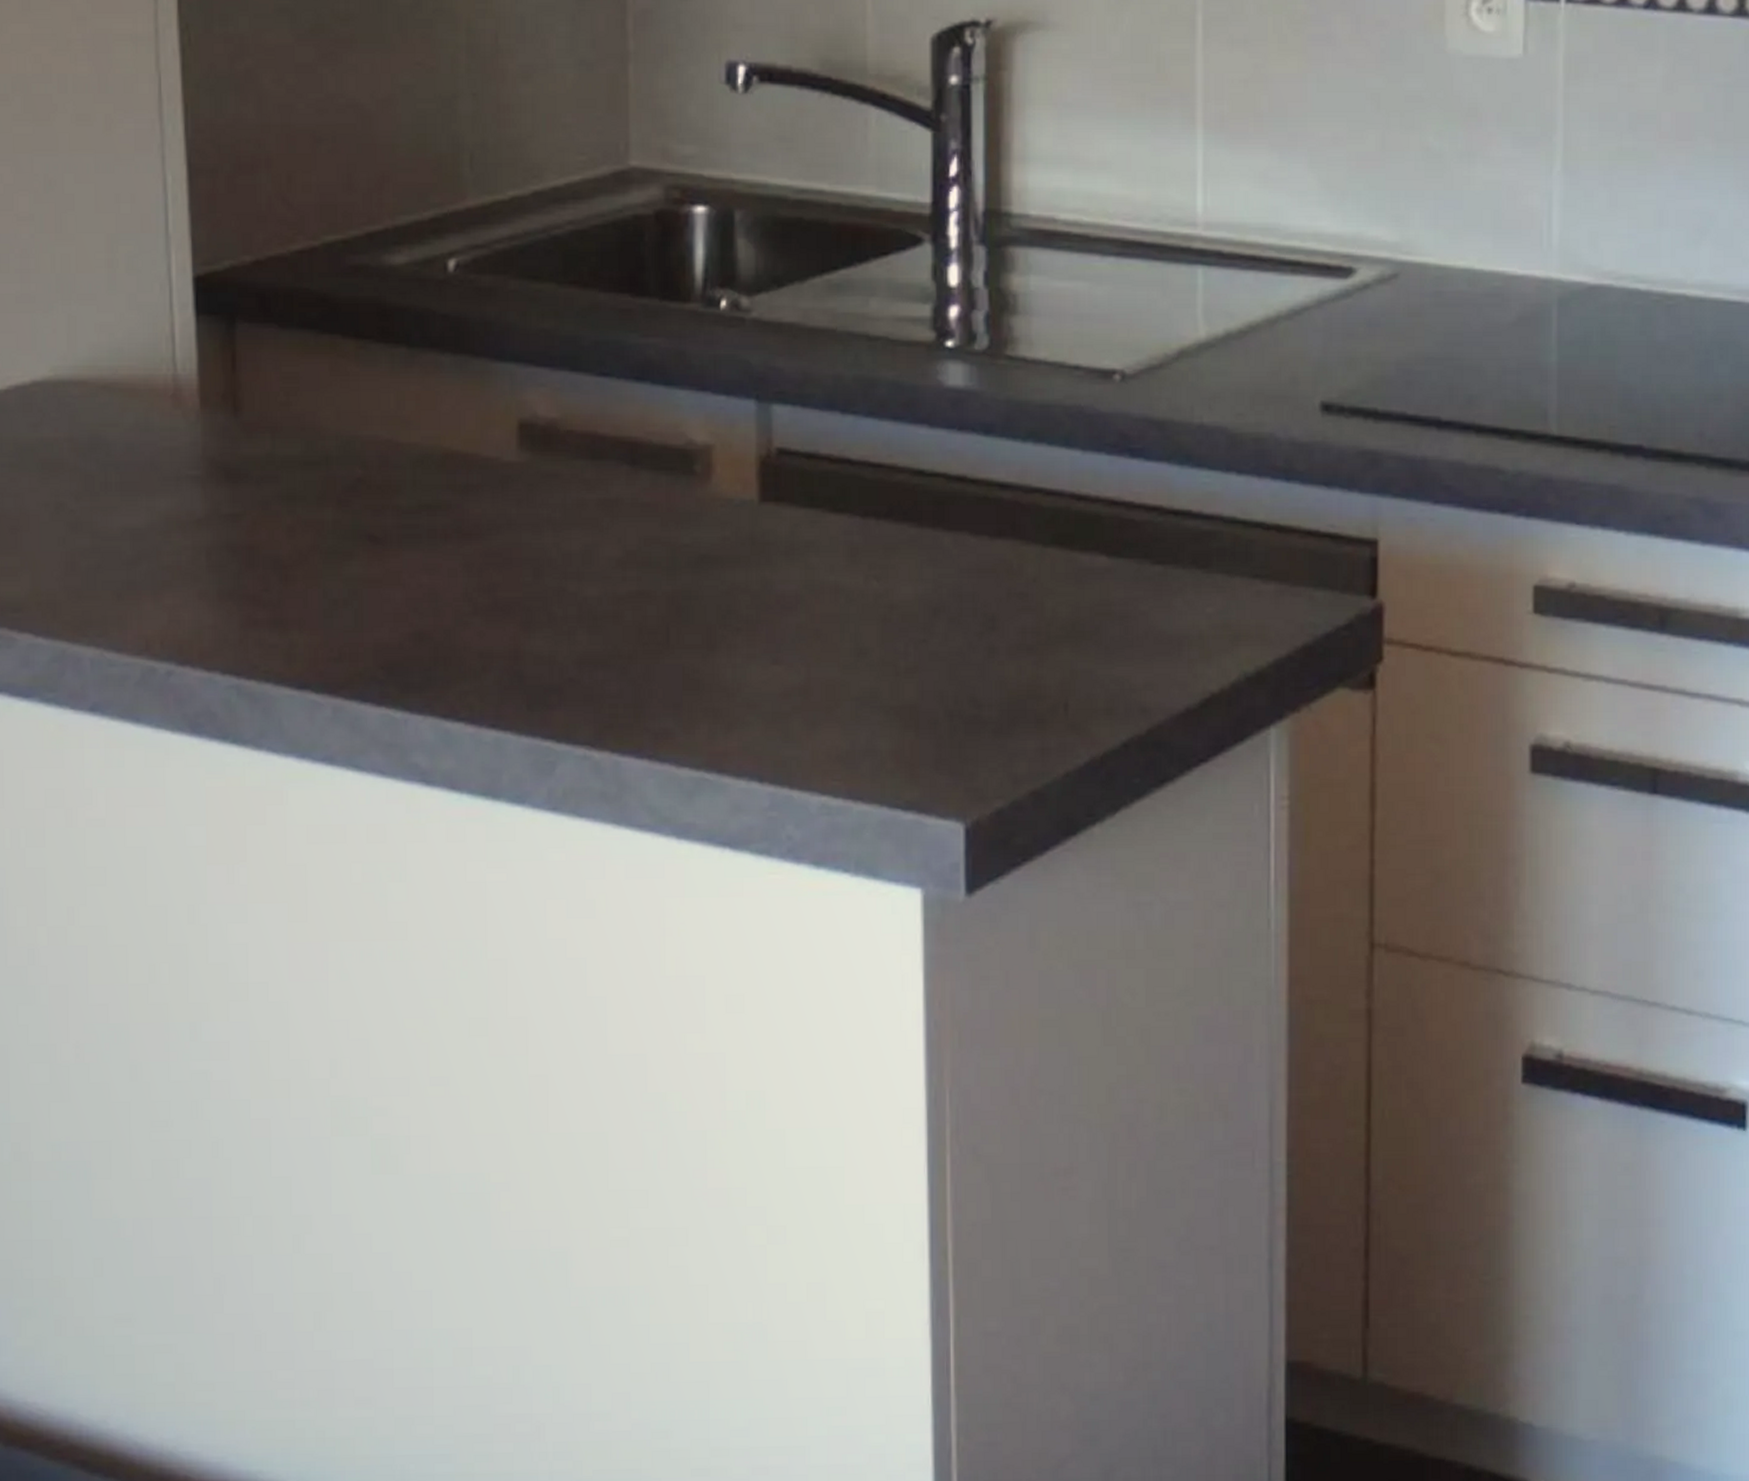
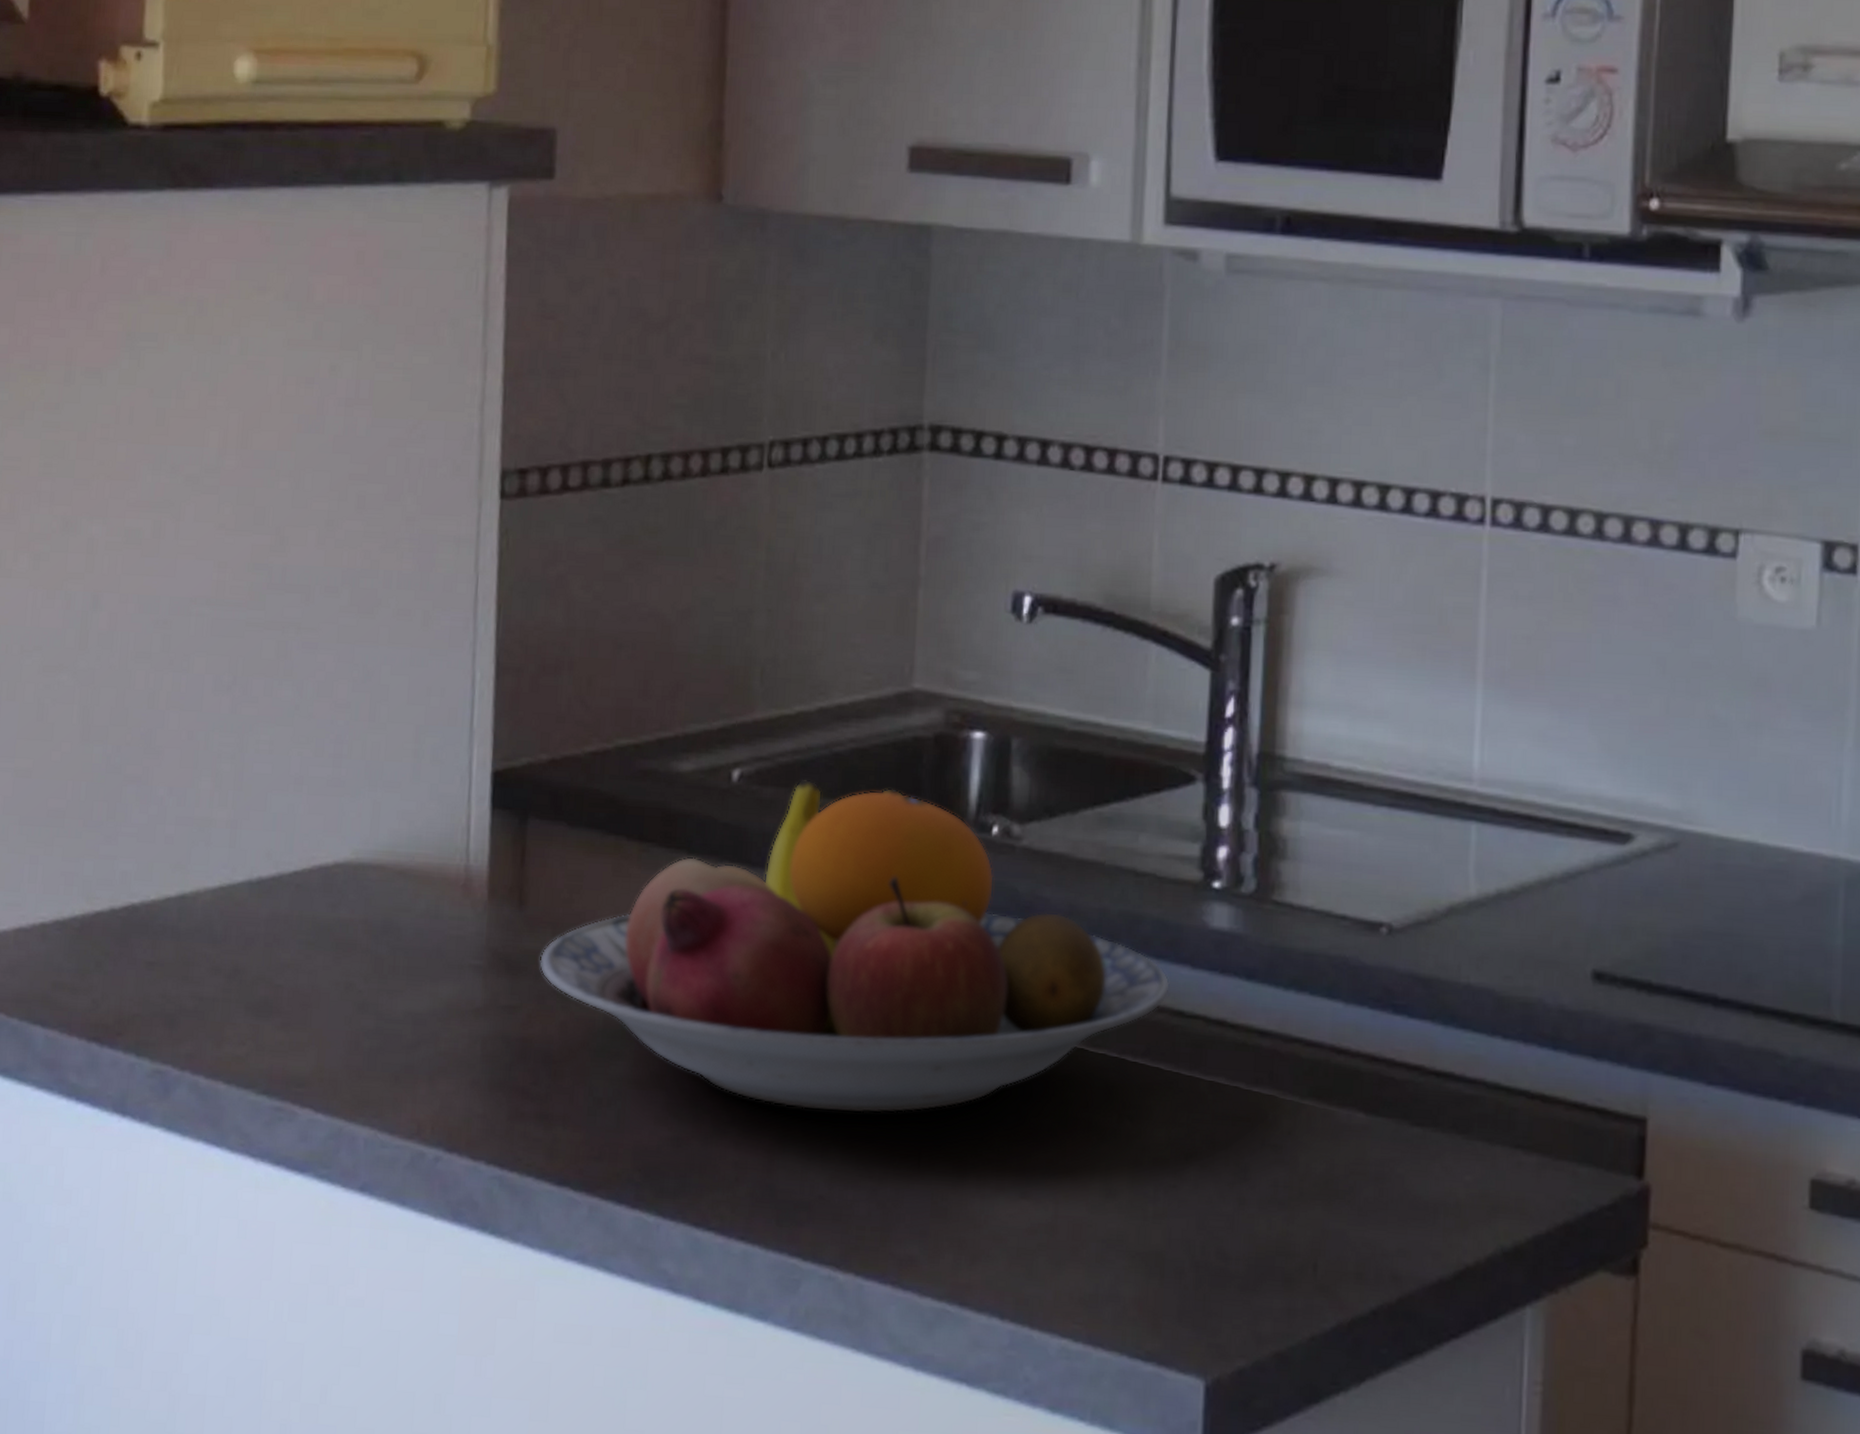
fruit bowl: none [261,264,910,595] -> present [539,779,1171,1114]

